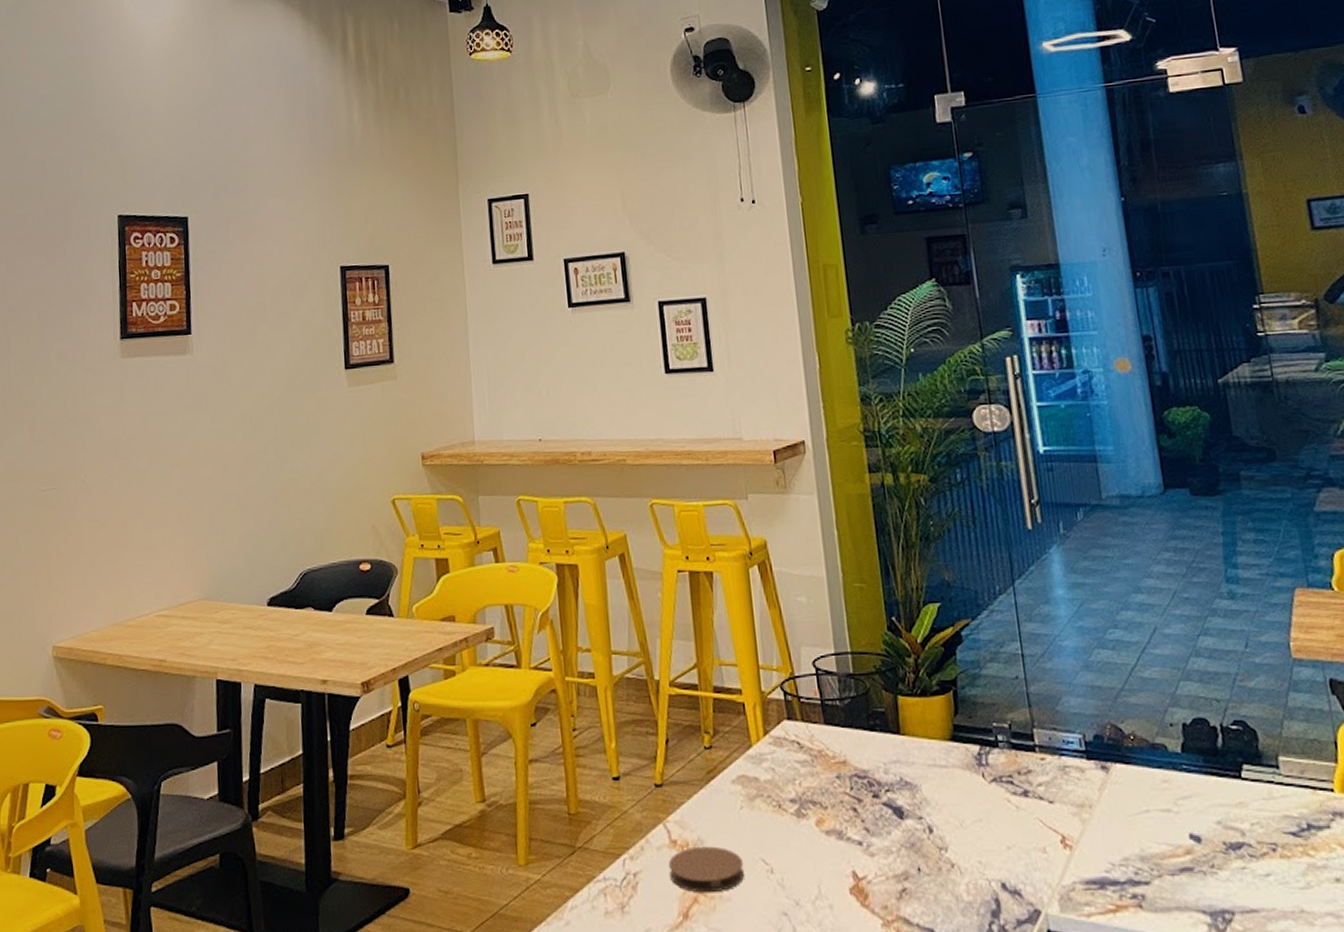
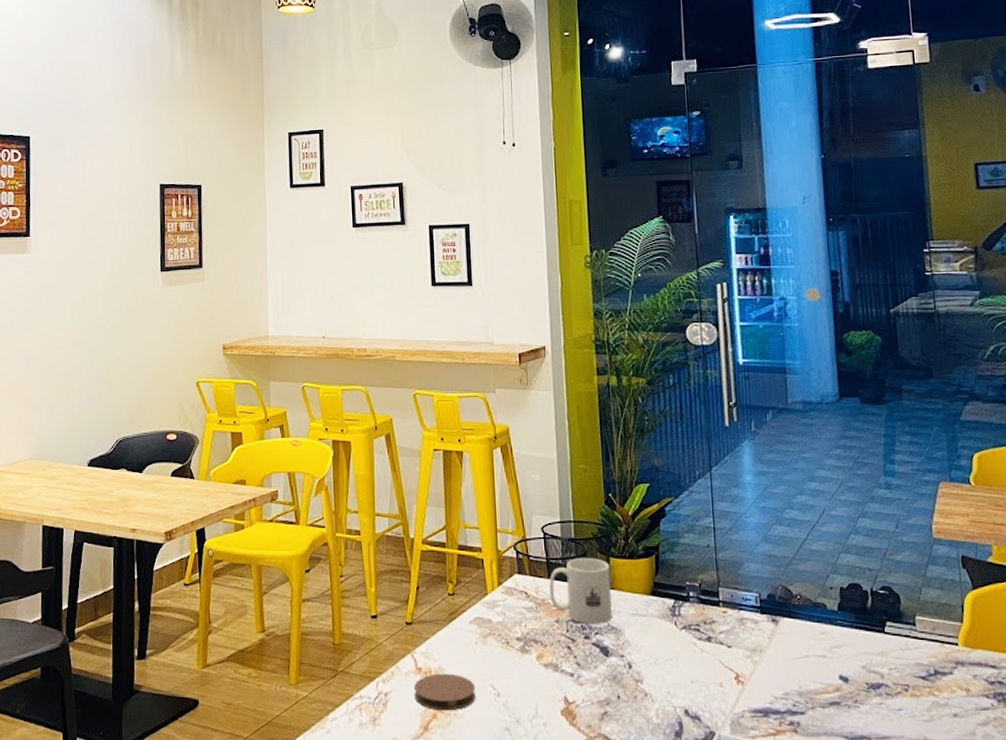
mug: none [825,696,905,779] -> present [549,557,612,624]

